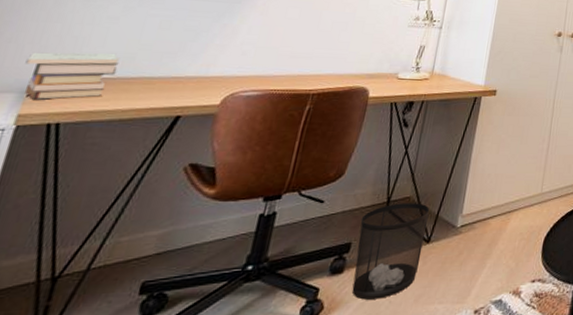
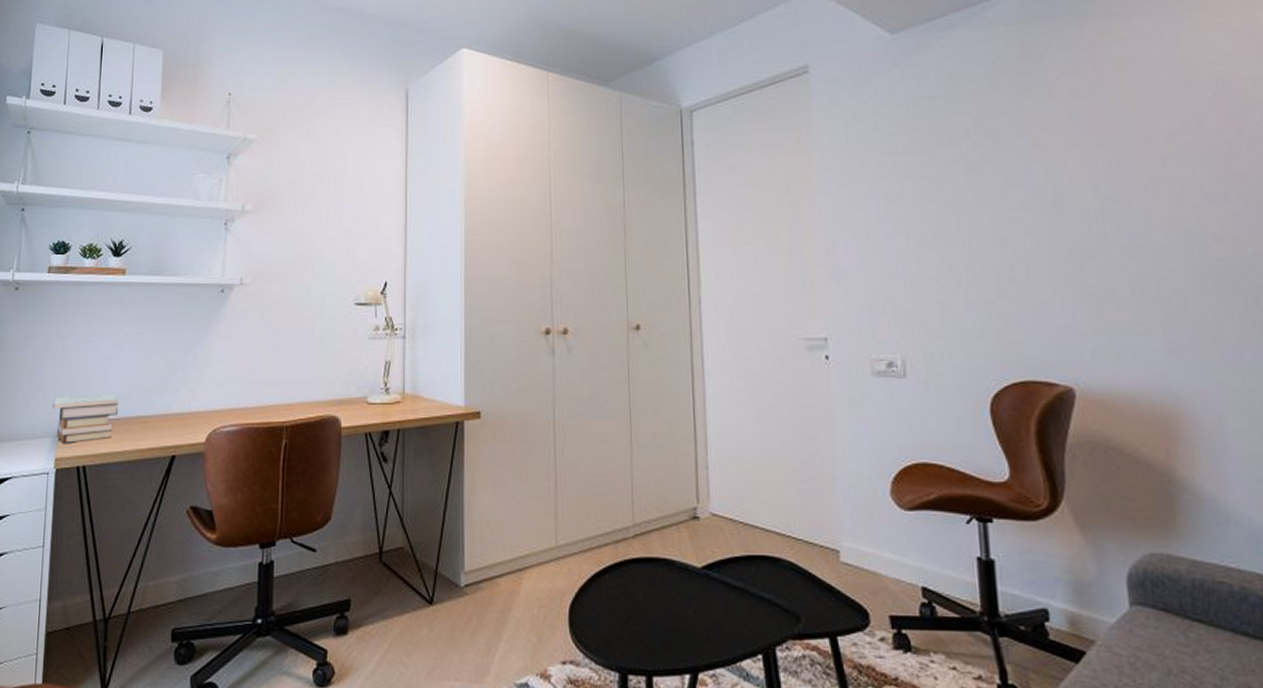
waste bin: present [352,203,430,300] -> none [356,554,427,668]

